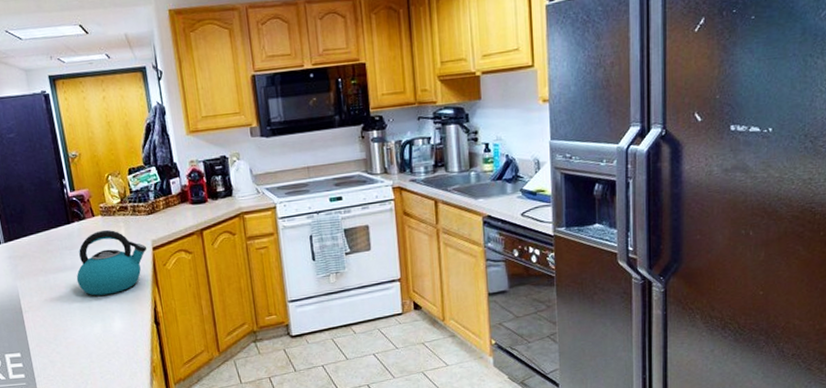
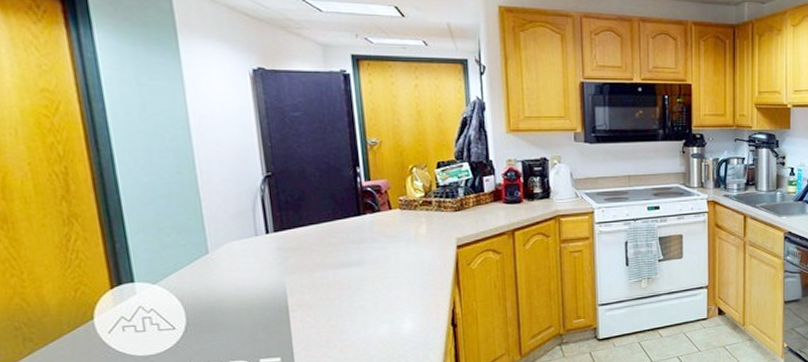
kettle: present [76,229,147,296] -> none [362,224,451,295]

